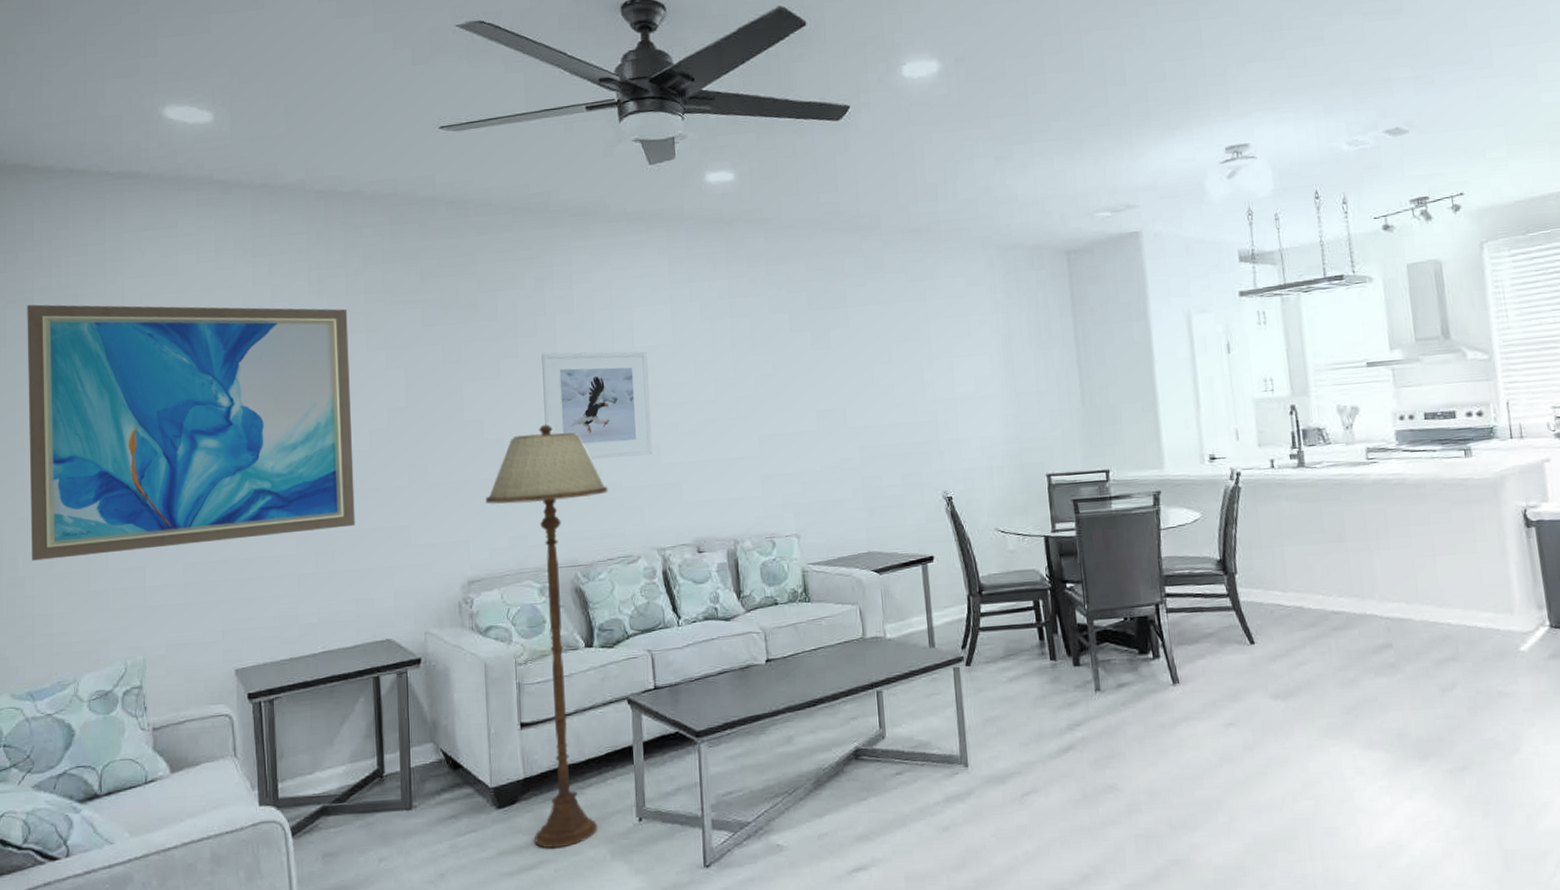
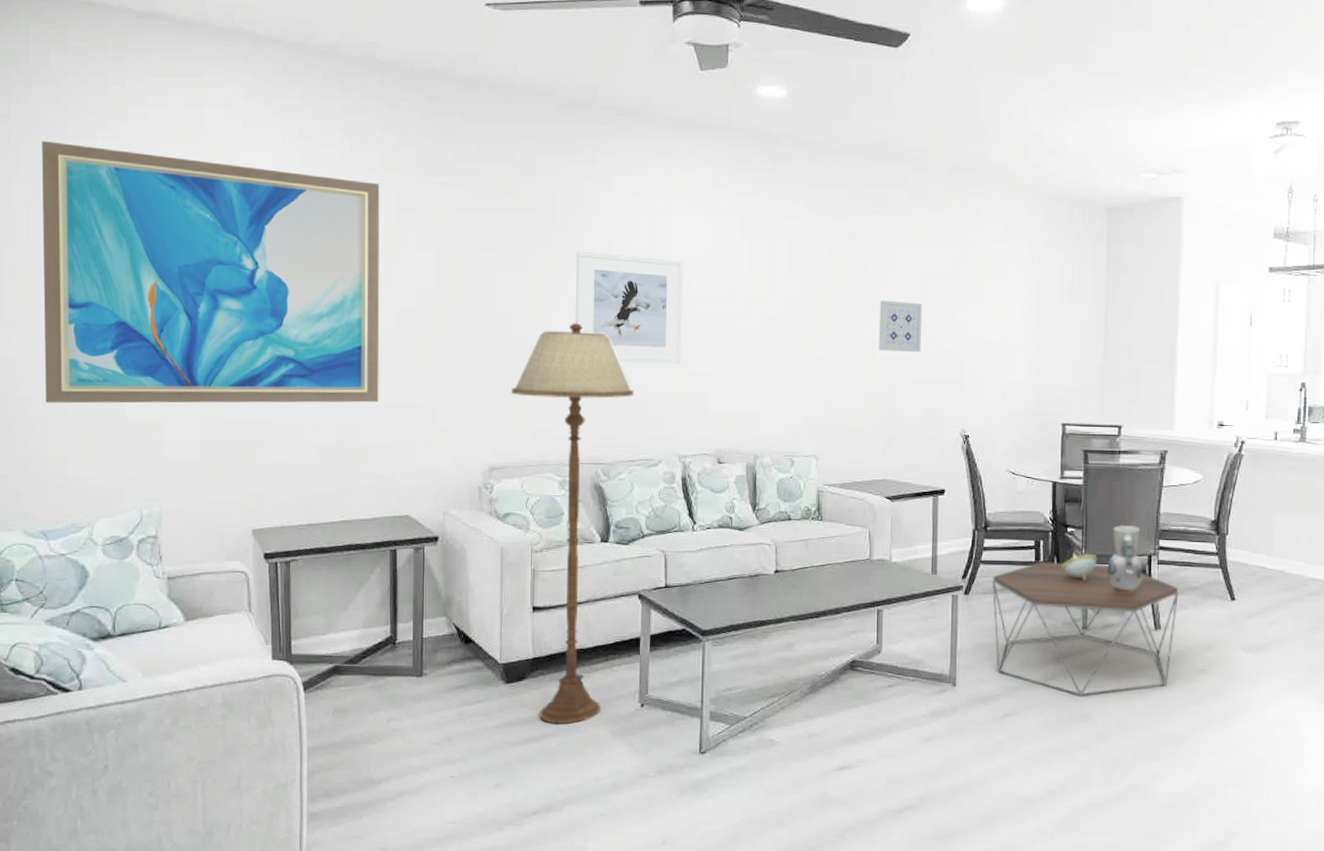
wall art: none [846,367,893,420] -> present [879,300,923,353]
coffee table: none [993,619,1195,766] -> present [991,562,1179,697]
decorative bowl: none [1065,608,1102,639] -> present [1062,553,1097,581]
vase: none [1113,574,1153,648] -> present [1107,526,1144,593]

